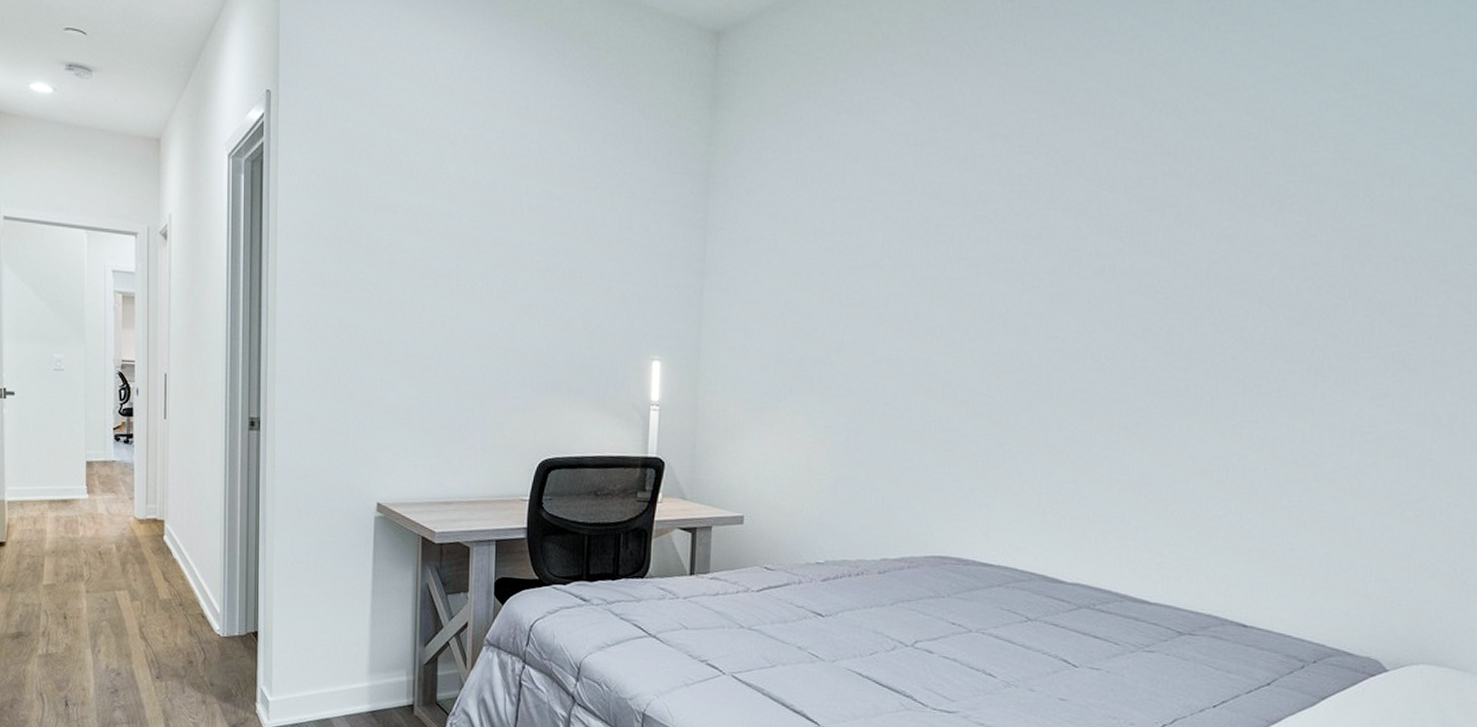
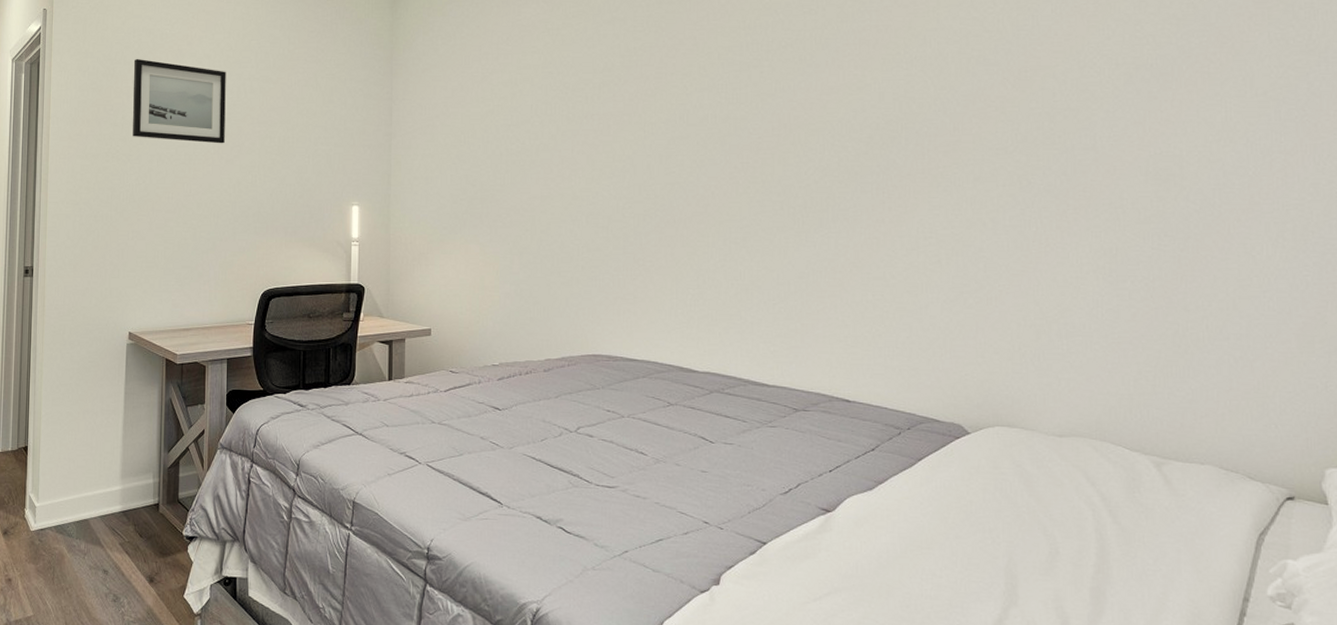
wall art: none [381,160,498,276] -> present [133,58,226,144]

